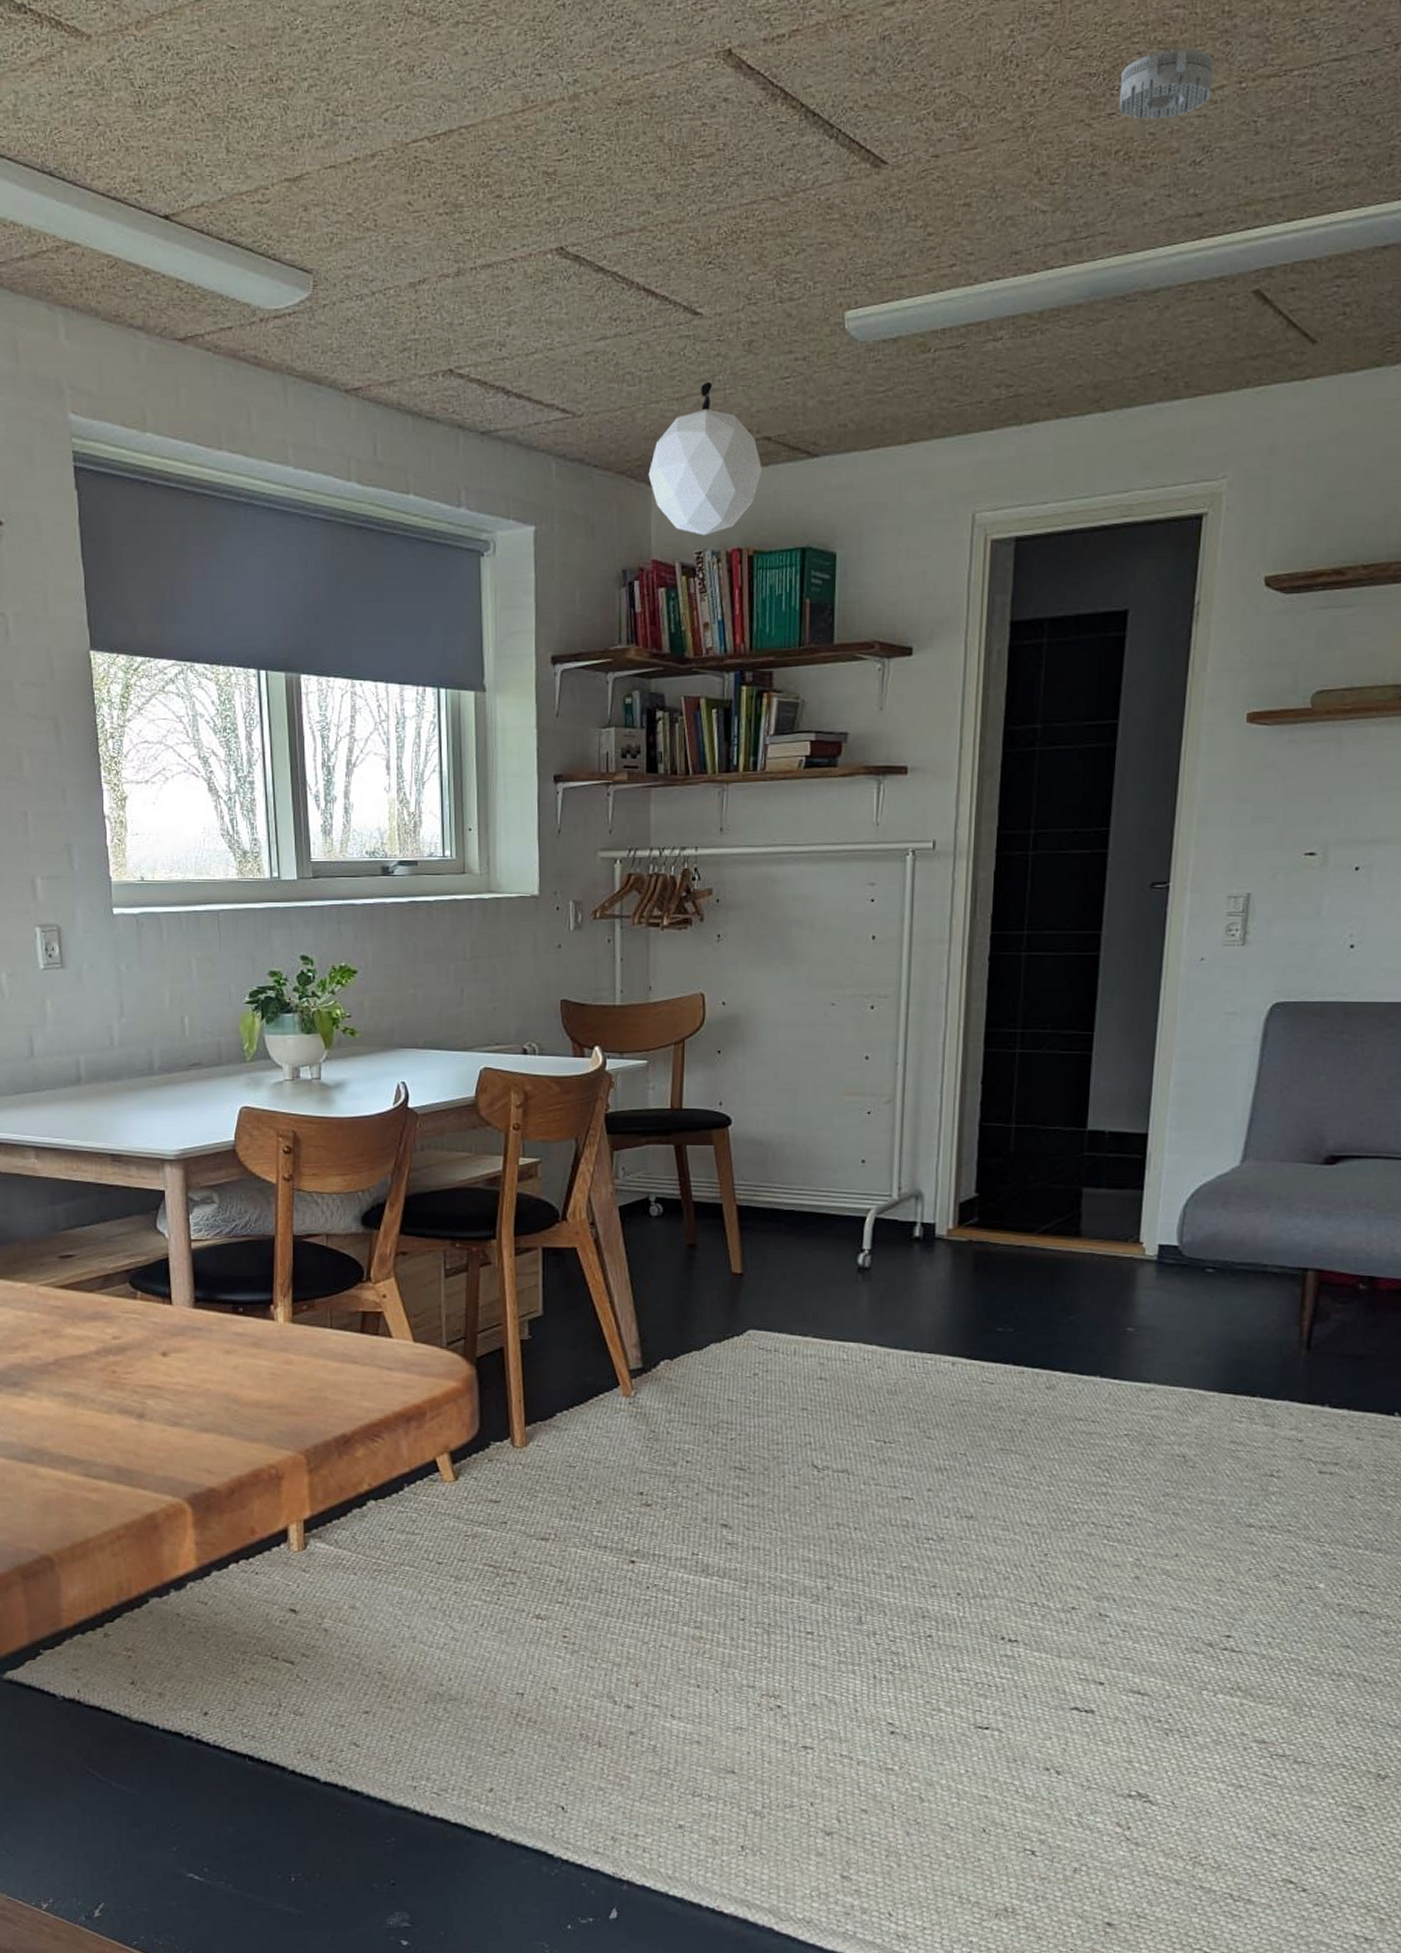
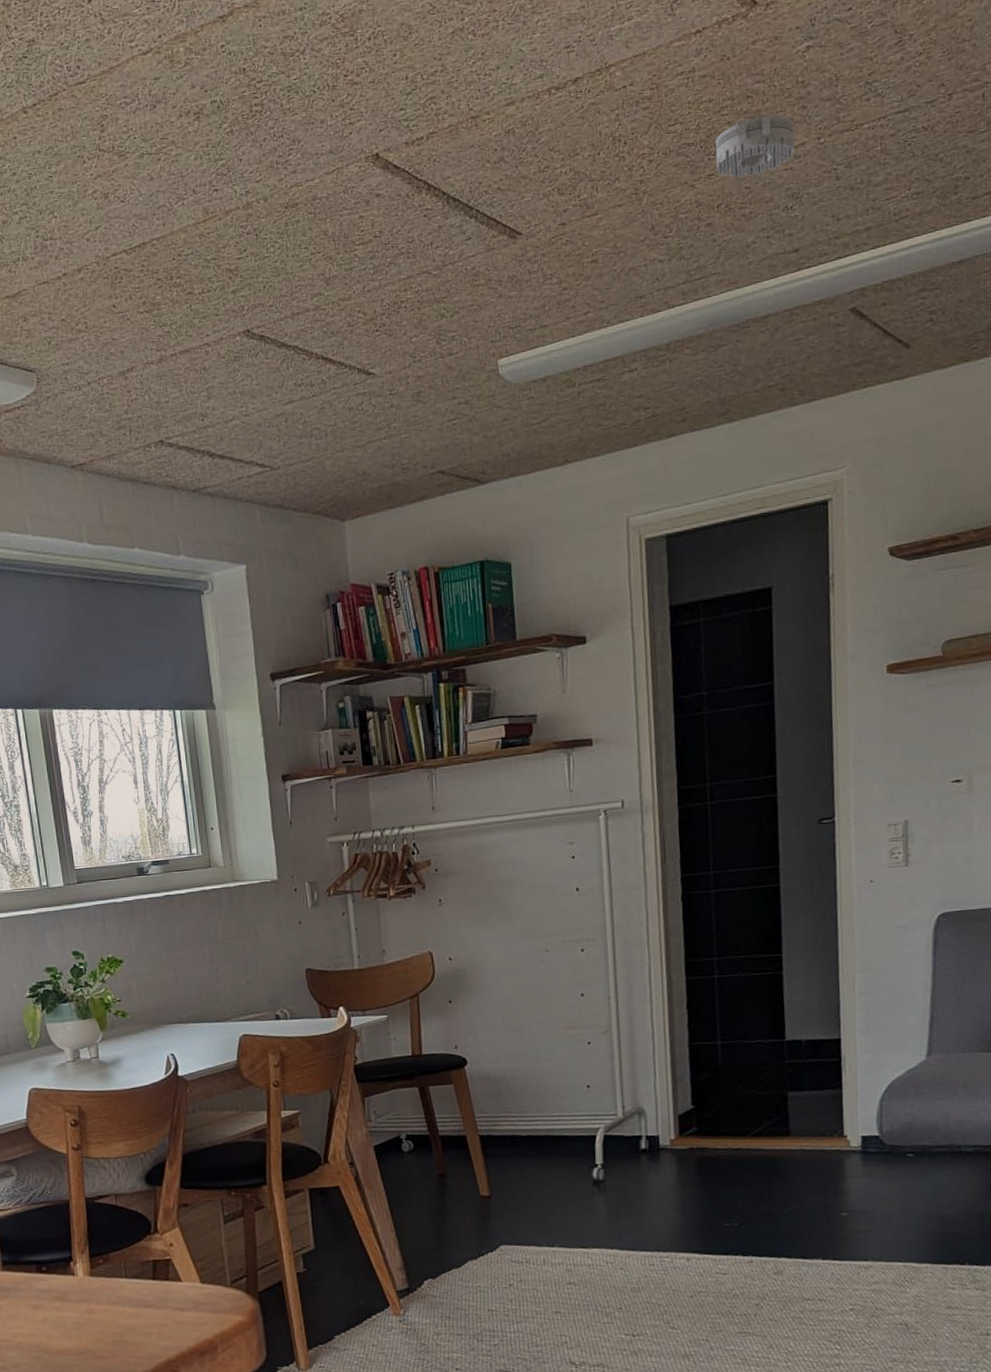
pendant lamp: present [648,382,763,536] -> none [340,430,440,559]

